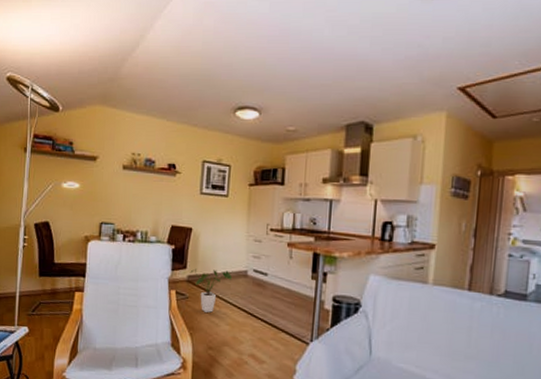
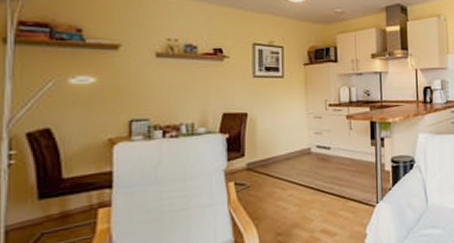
house plant: present [190,268,233,313] -> none [249,151,296,198]

